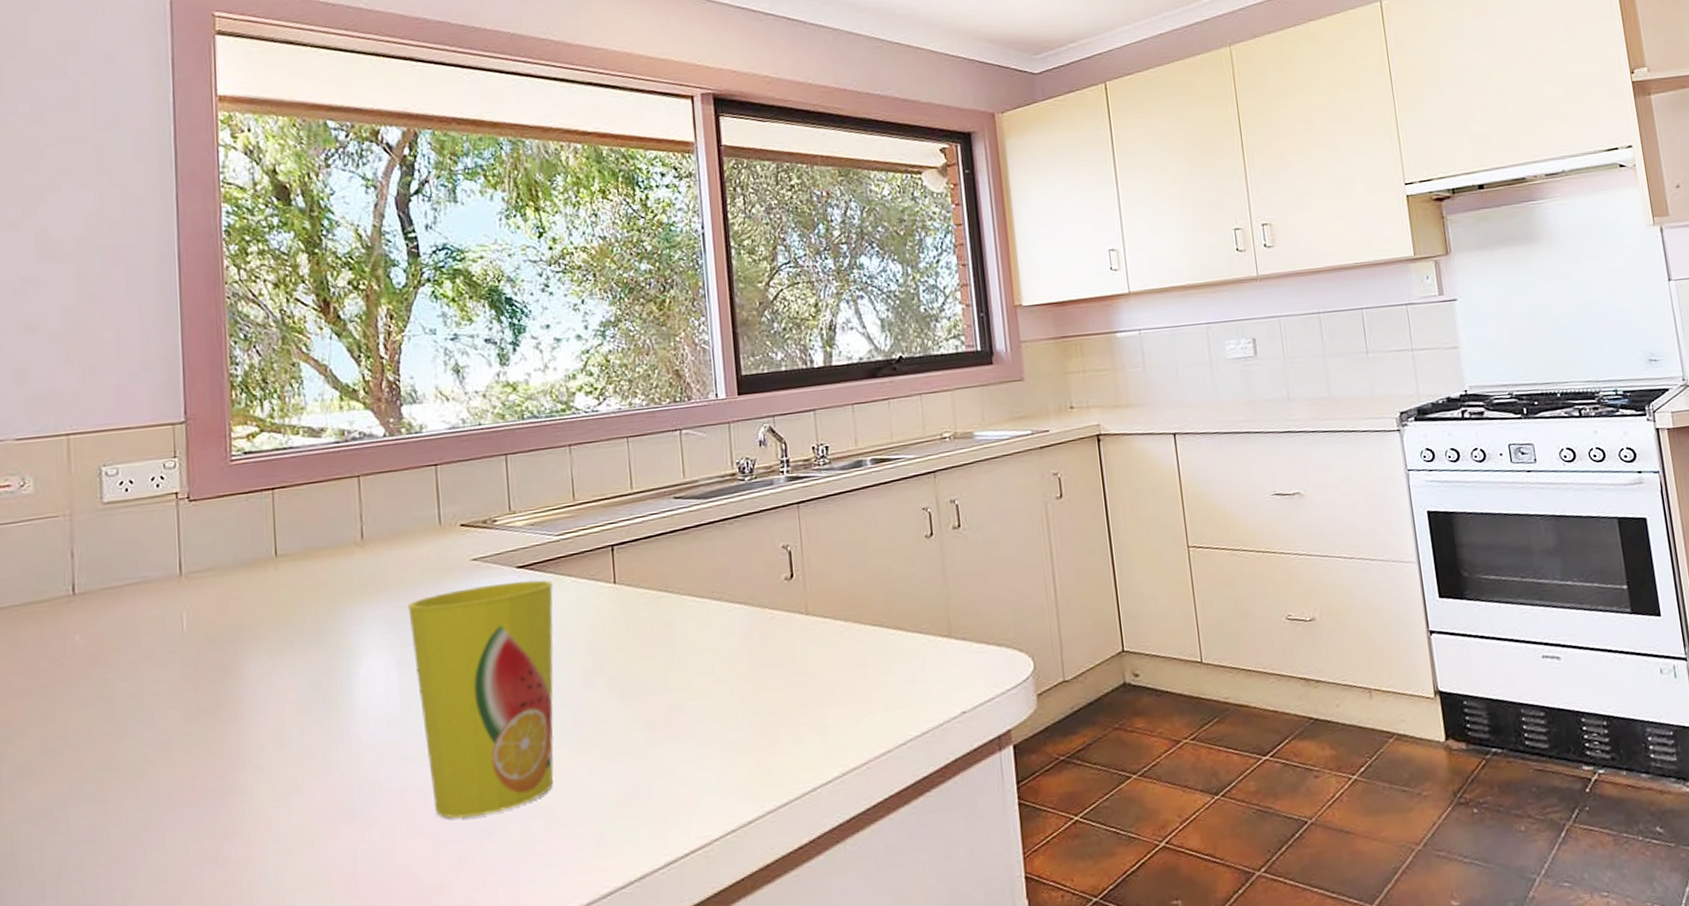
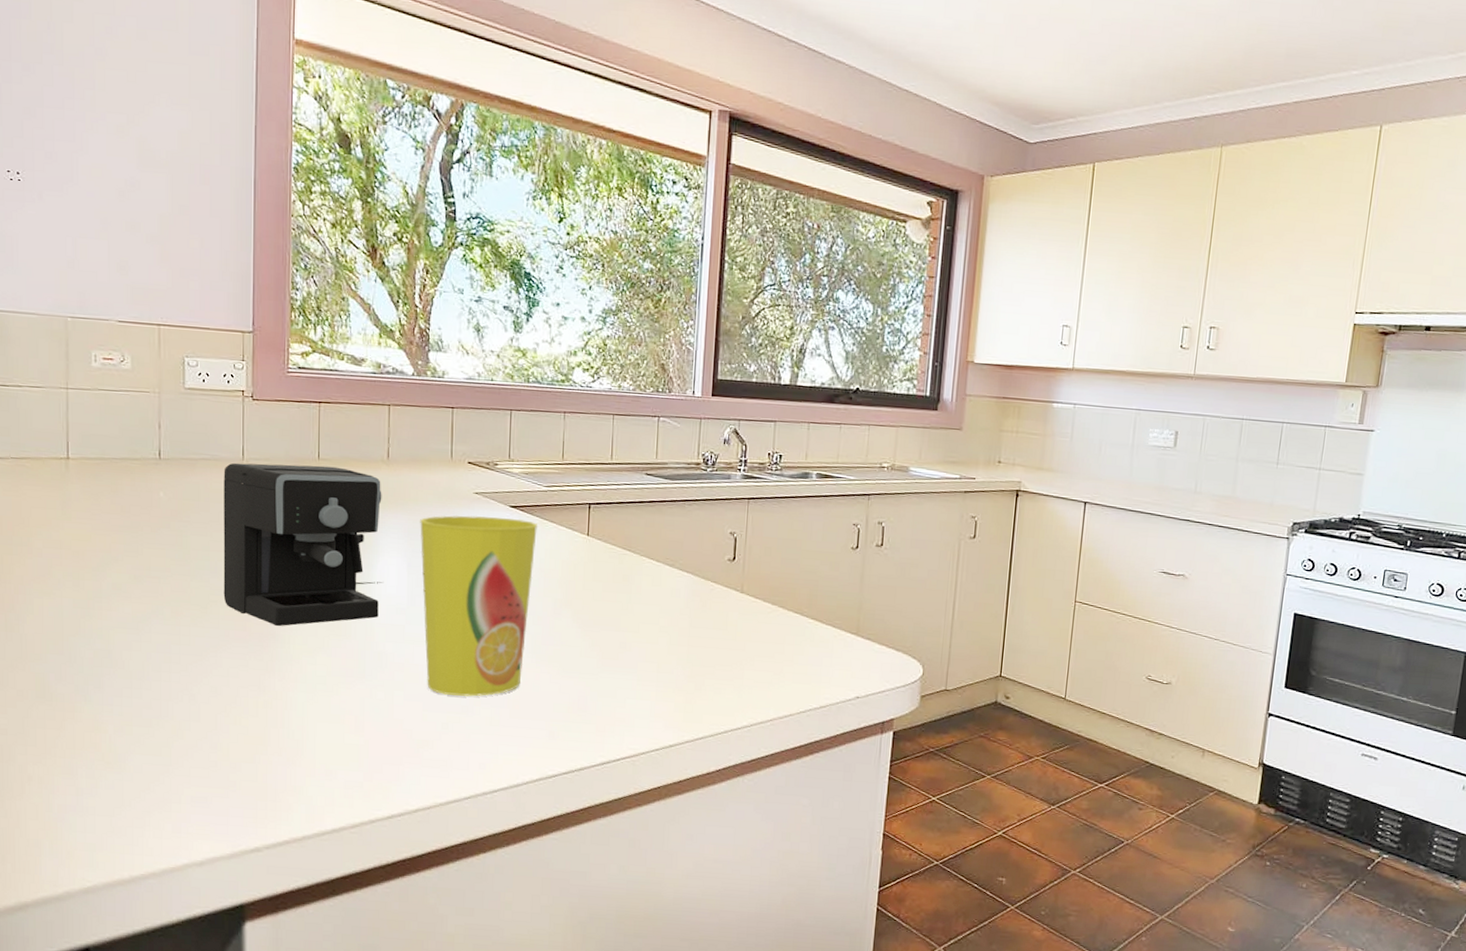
coffee maker: none [156,561,369,775] -> present [223,462,384,626]

